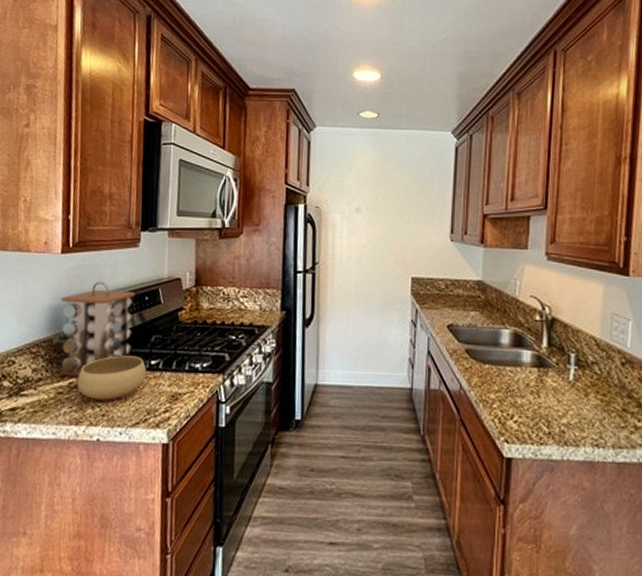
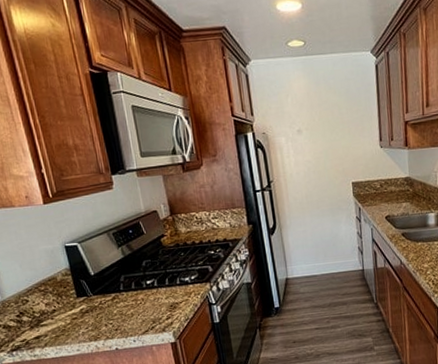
spice rack: present [60,281,135,377] -> none [54,222,128,305]
bowl: present [77,355,147,400] -> none [86,279,146,319]

